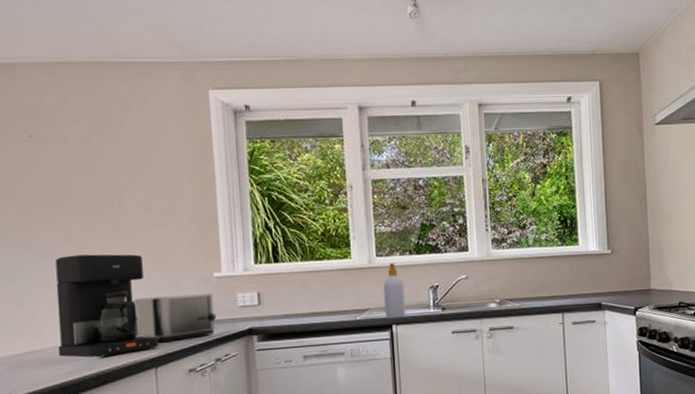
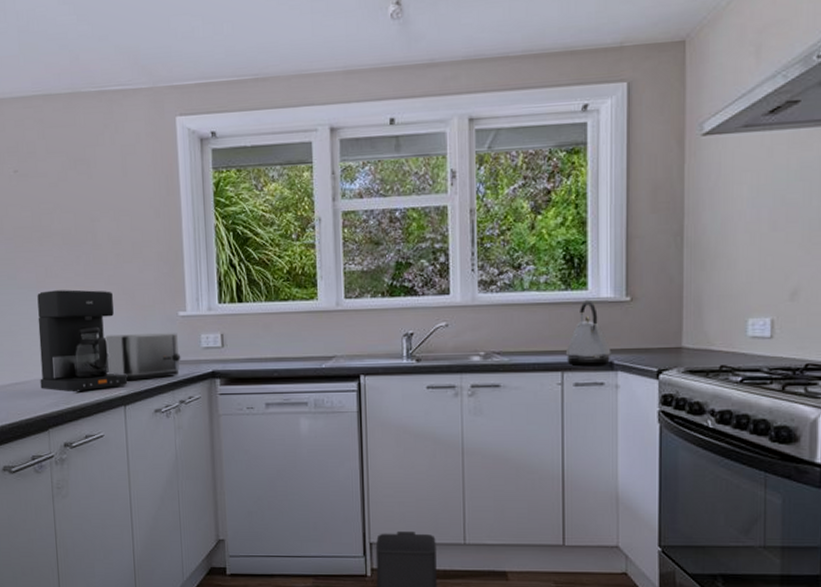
soap bottle: present [383,263,406,319] -> none [351,306,376,368]
kettle: none [564,253,600,309] -> present [565,299,611,367]

